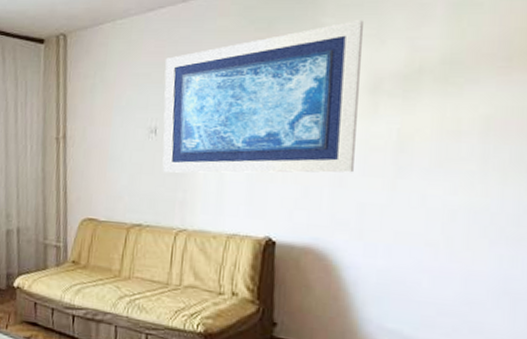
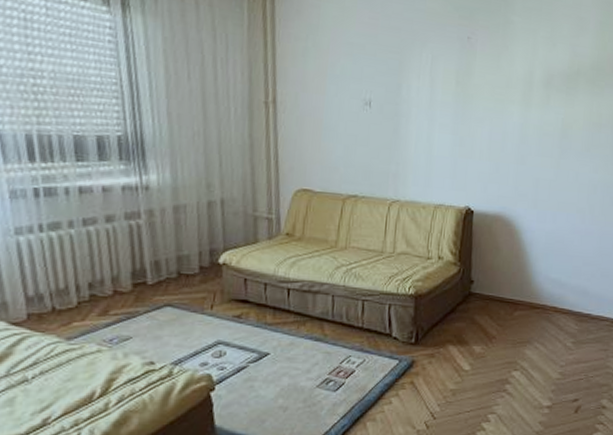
wall art: present [162,20,365,173] -> none [377,22,542,153]

